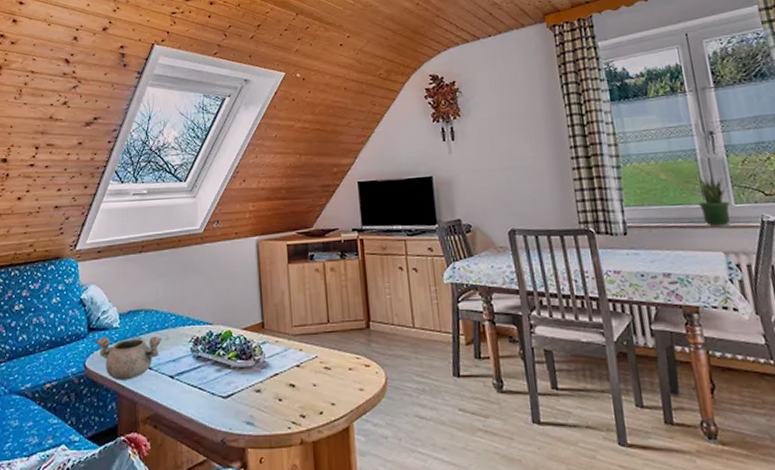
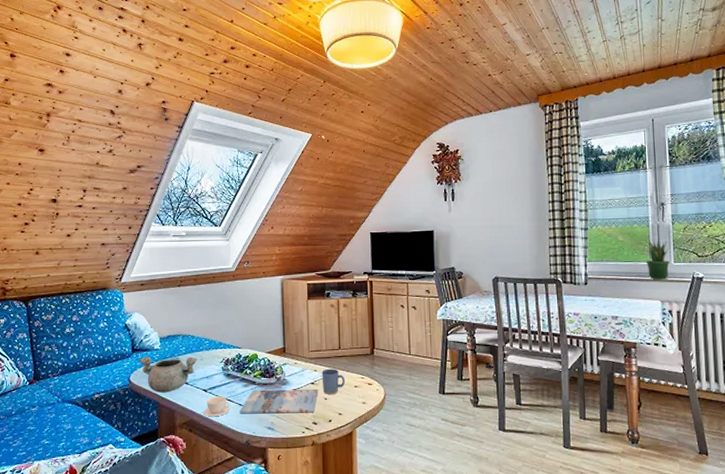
teacup: none [170,383,202,410] -> present [203,396,230,417]
magazine: none [212,372,306,406] -> present [240,389,319,414]
mug: none [308,347,338,379] -> present [322,369,346,394]

